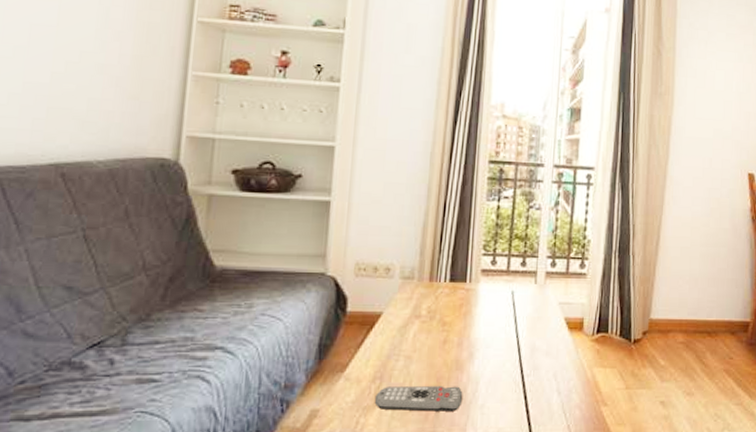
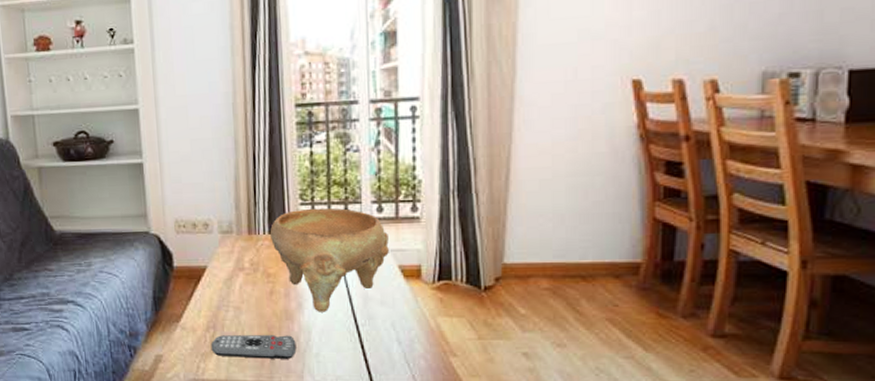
decorative bowl: none [451,259,558,362] -> present [270,208,389,312]

